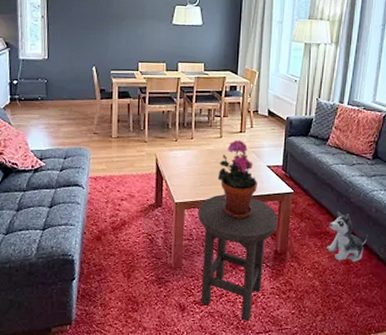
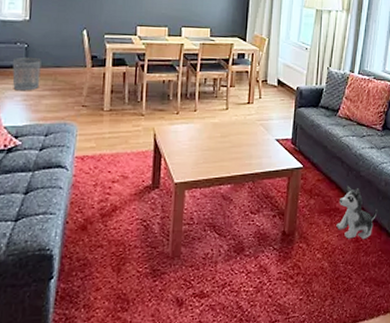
waste bin: none [35,90,59,120] -> present [12,56,42,91]
stool: present [197,194,278,321] -> none [199,172,287,312]
potted plant: present [217,140,257,218] -> none [222,112,265,198]

